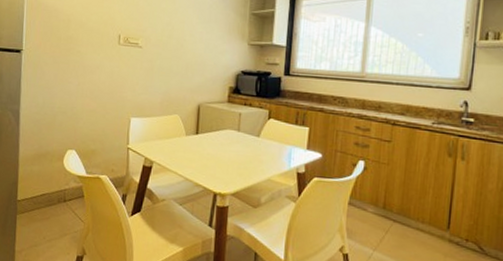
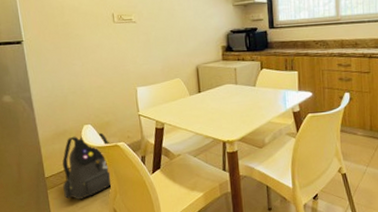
backpack: none [33,159,92,231] -> present [62,132,112,199]

